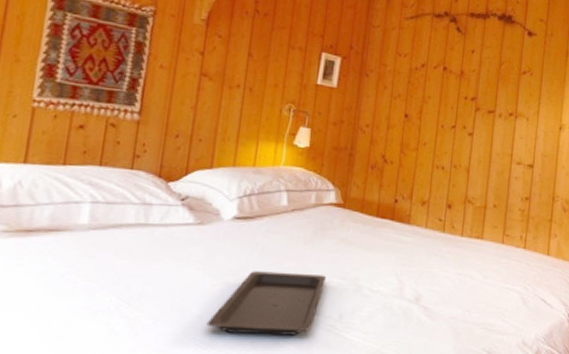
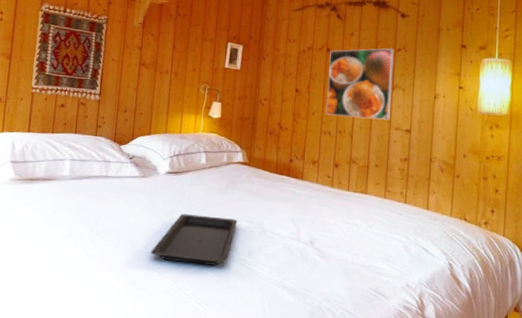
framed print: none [439,69,519,154] -> present [325,48,394,120]

